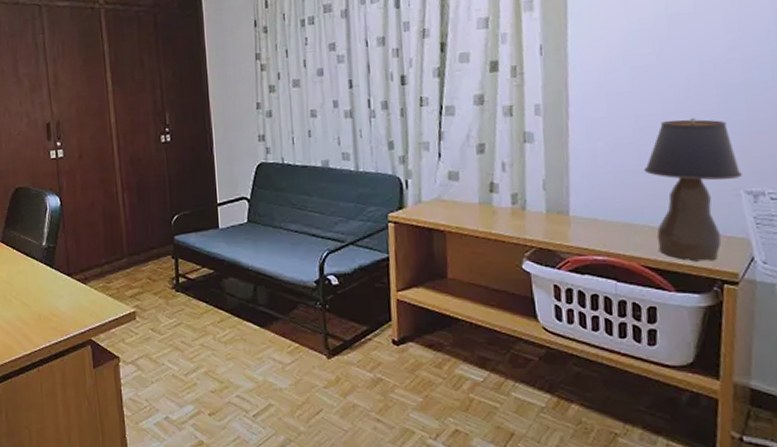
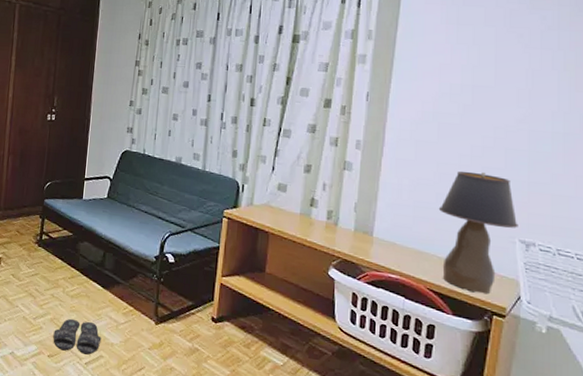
slippers: none [211,368,268,406] -> present [53,318,102,355]

